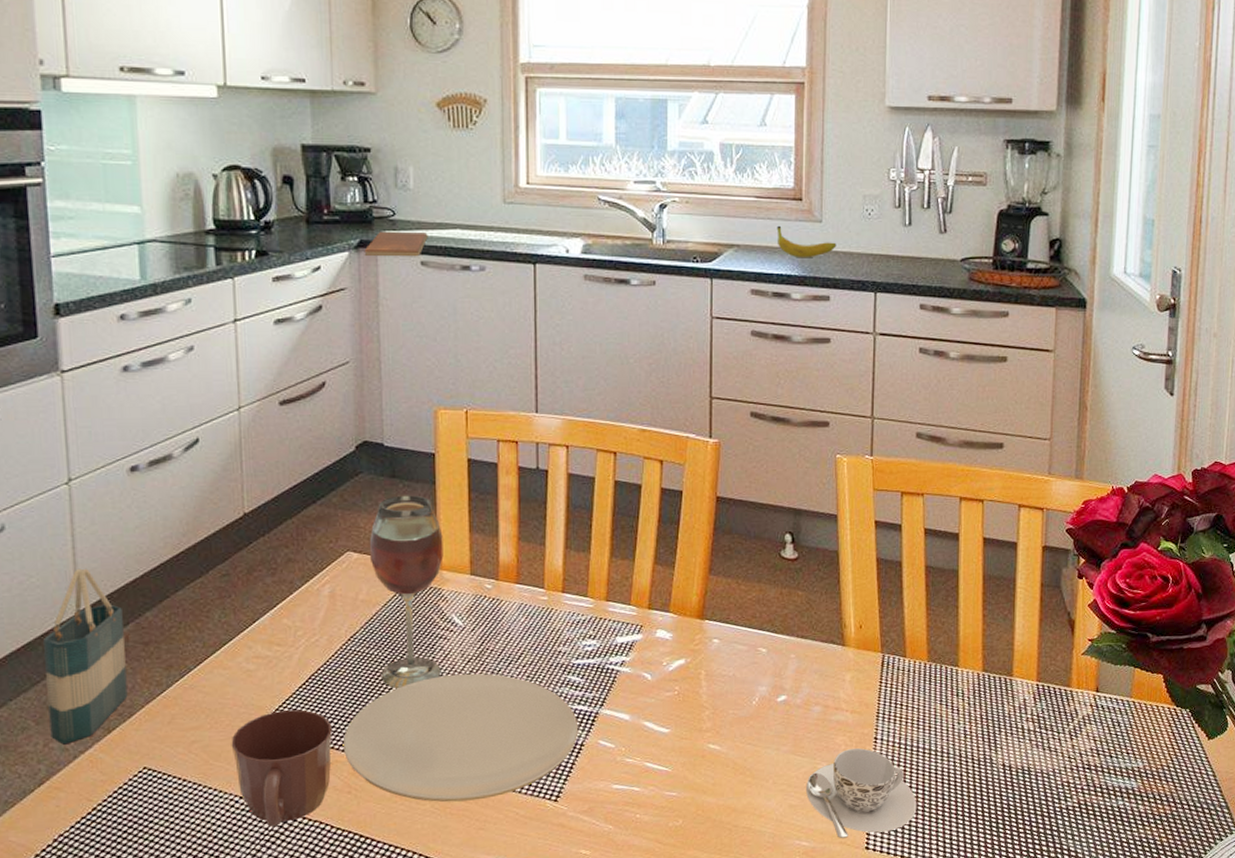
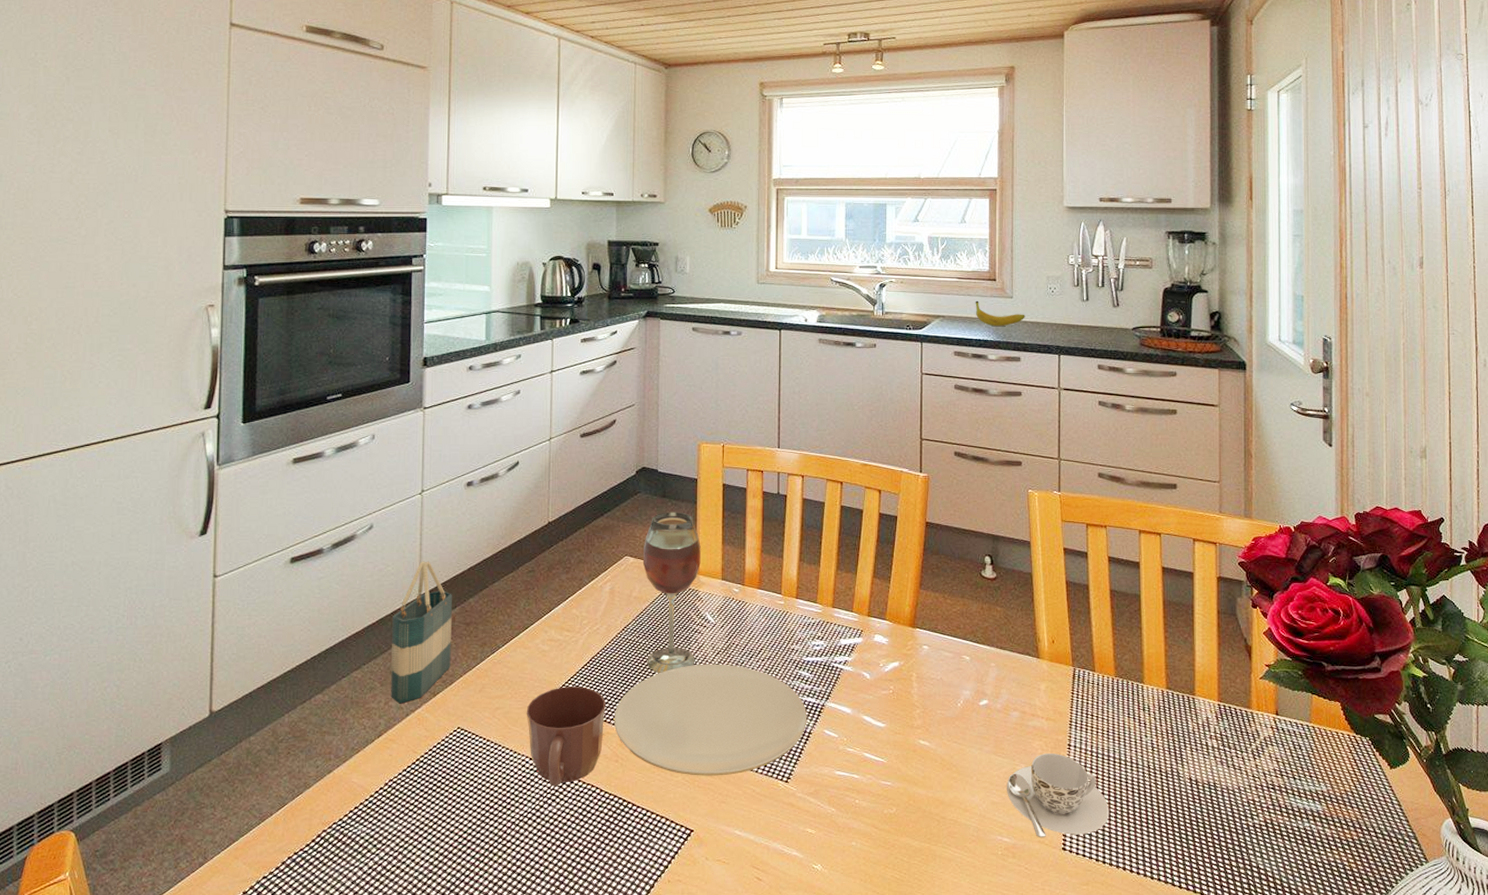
chopping board: present [364,231,428,257] -> none [650,304,699,324]

